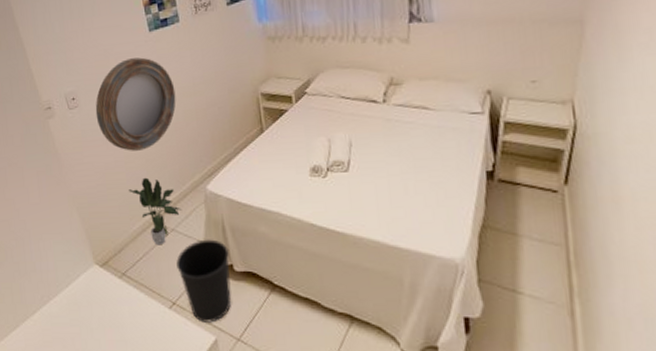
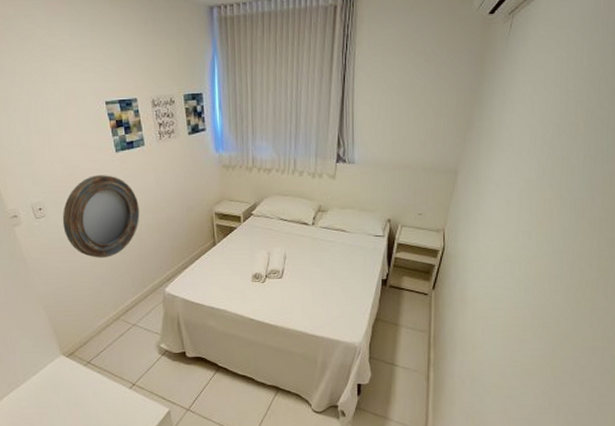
potted plant: present [128,177,182,246] -> none [94,281,143,338]
wastebasket: present [176,239,232,323] -> none [137,332,184,398]

